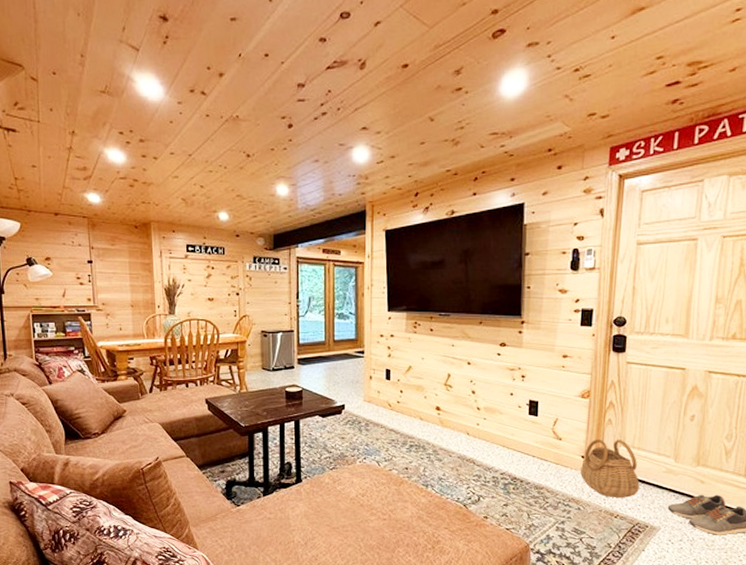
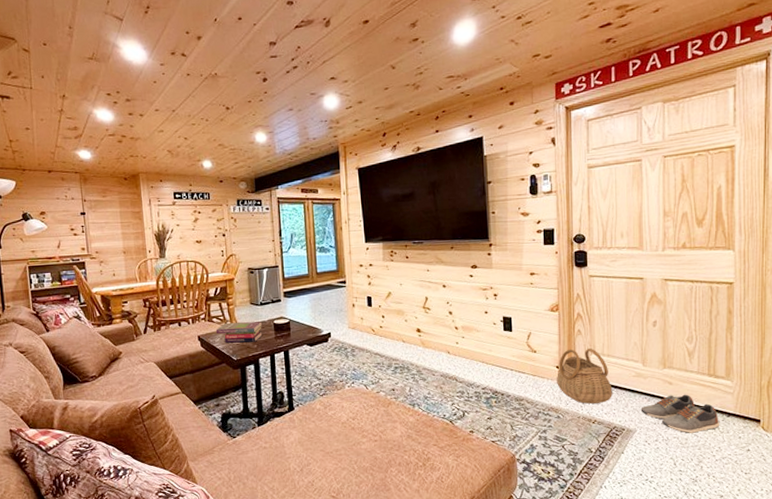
books: none [224,387,273,409] -> present [215,321,263,343]

